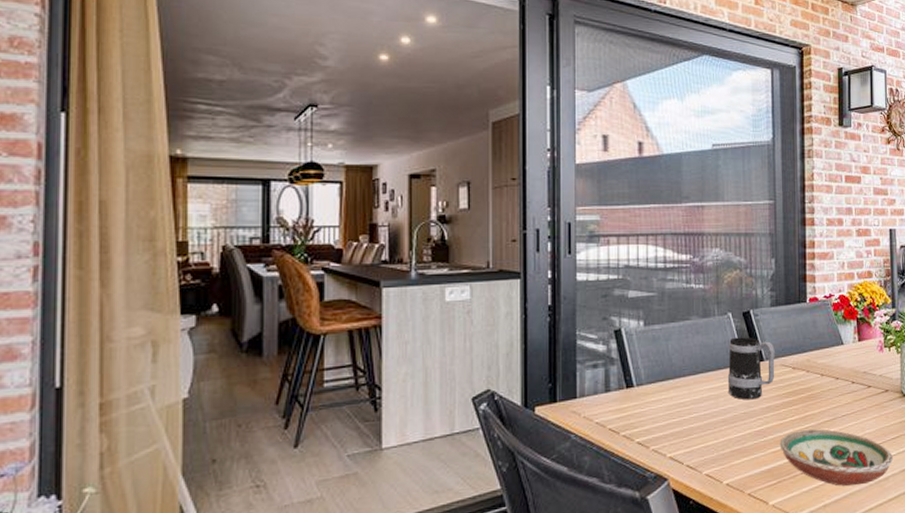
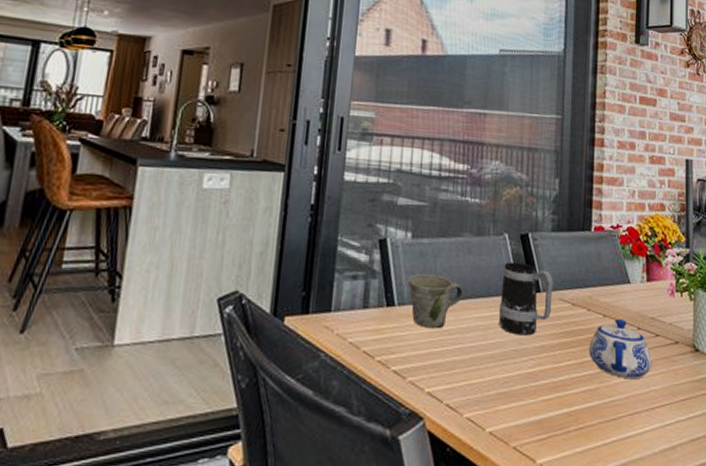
mug: none [645,356,694,403] -> present [409,274,463,329]
decorative bowl: present [779,429,894,486] -> none [552,378,682,452]
teapot: none [810,376,866,427] -> present [589,319,653,380]

